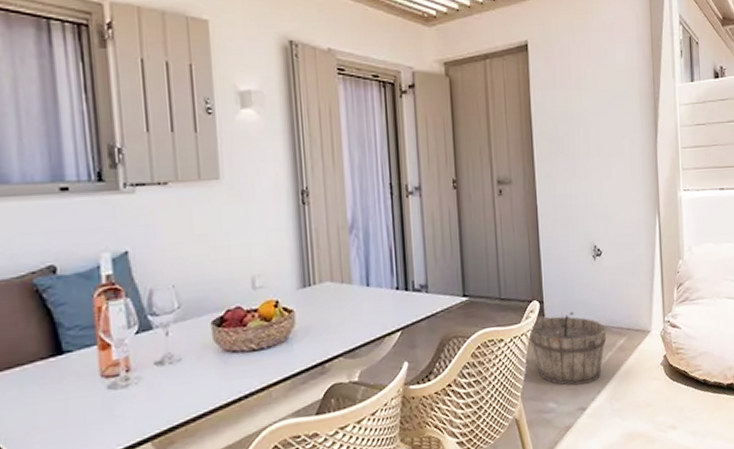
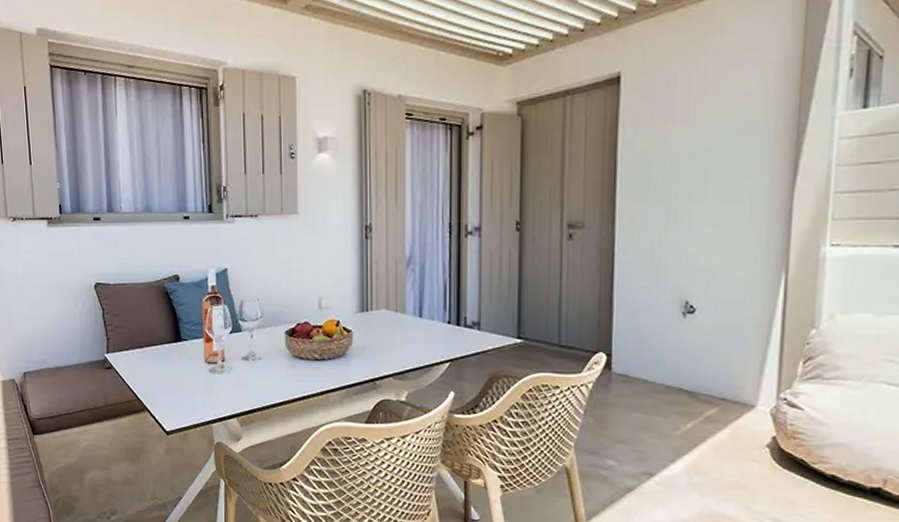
wooden bucket: present [529,311,607,386] -> none [590,369,692,449]

